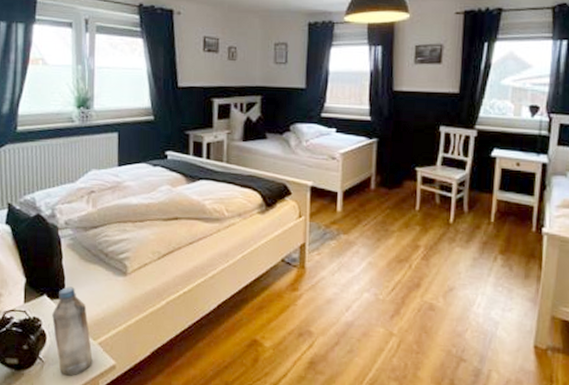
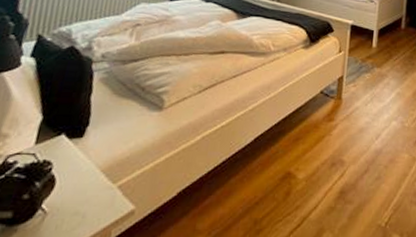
water bottle: present [52,286,93,376] -> none [64,124,111,227]

